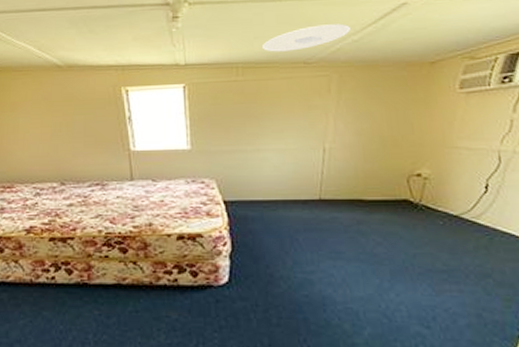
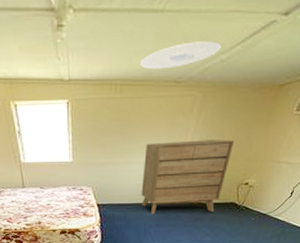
dresser: none [278,122,390,216] -> present [141,139,235,215]

